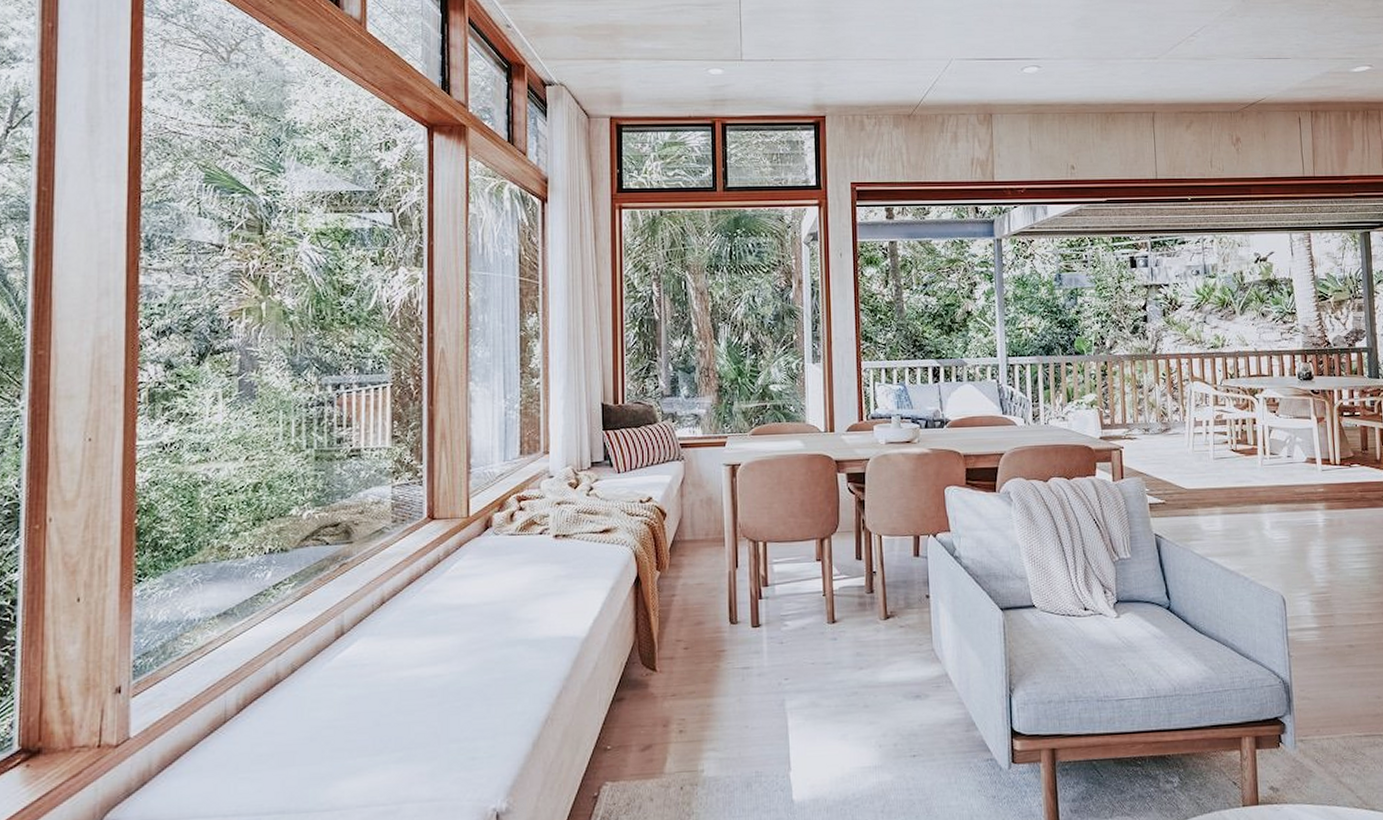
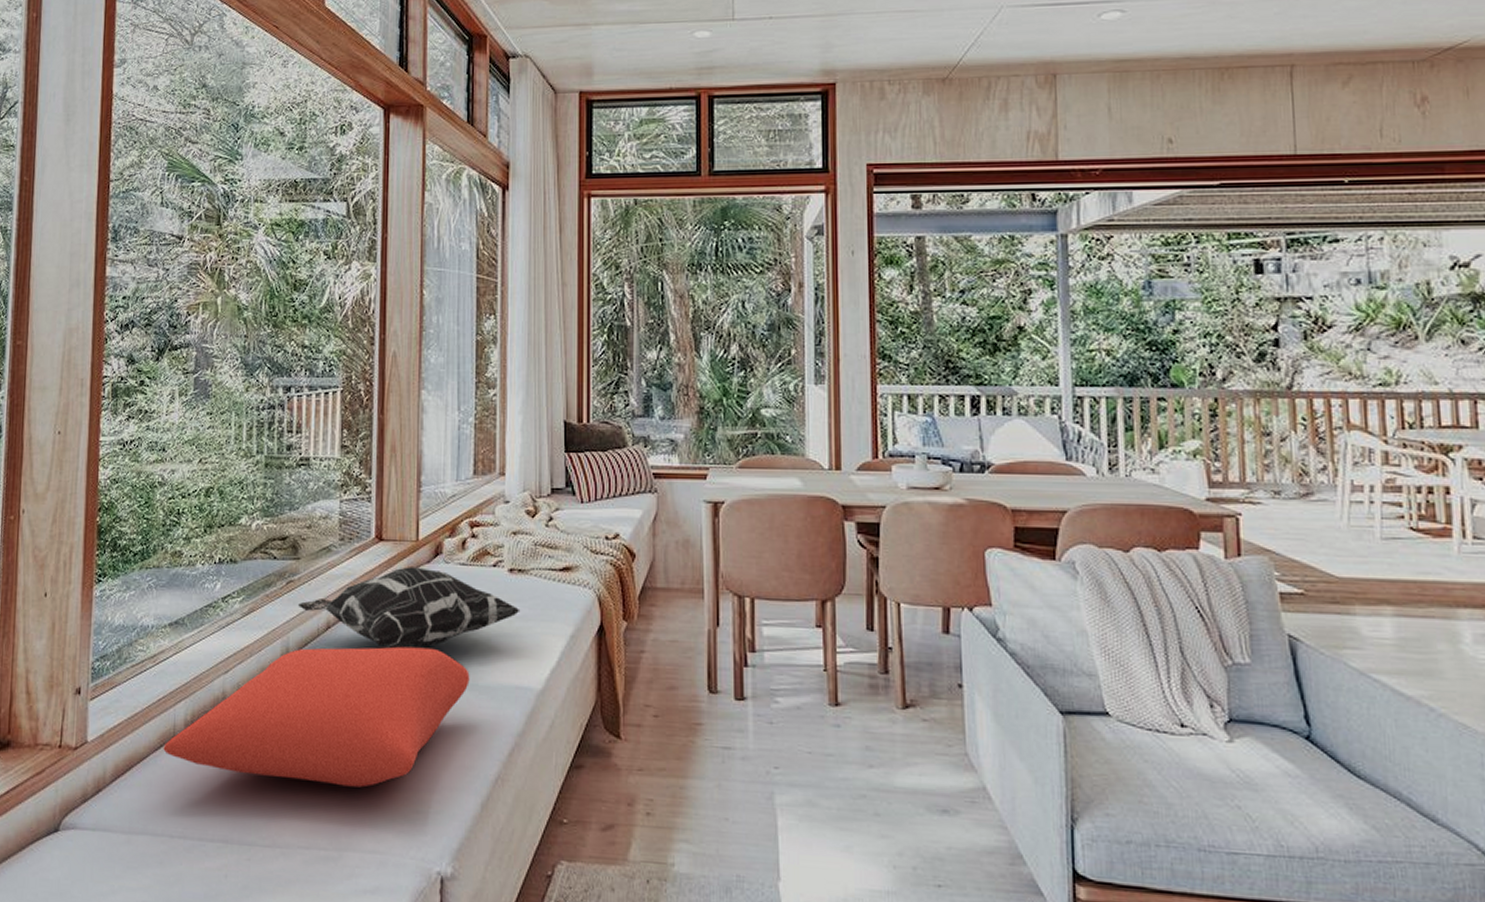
cushion: none [214,611,520,747] -> present [163,646,470,788]
decorative pillow: none [352,540,565,615] -> present [298,567,521,649]

